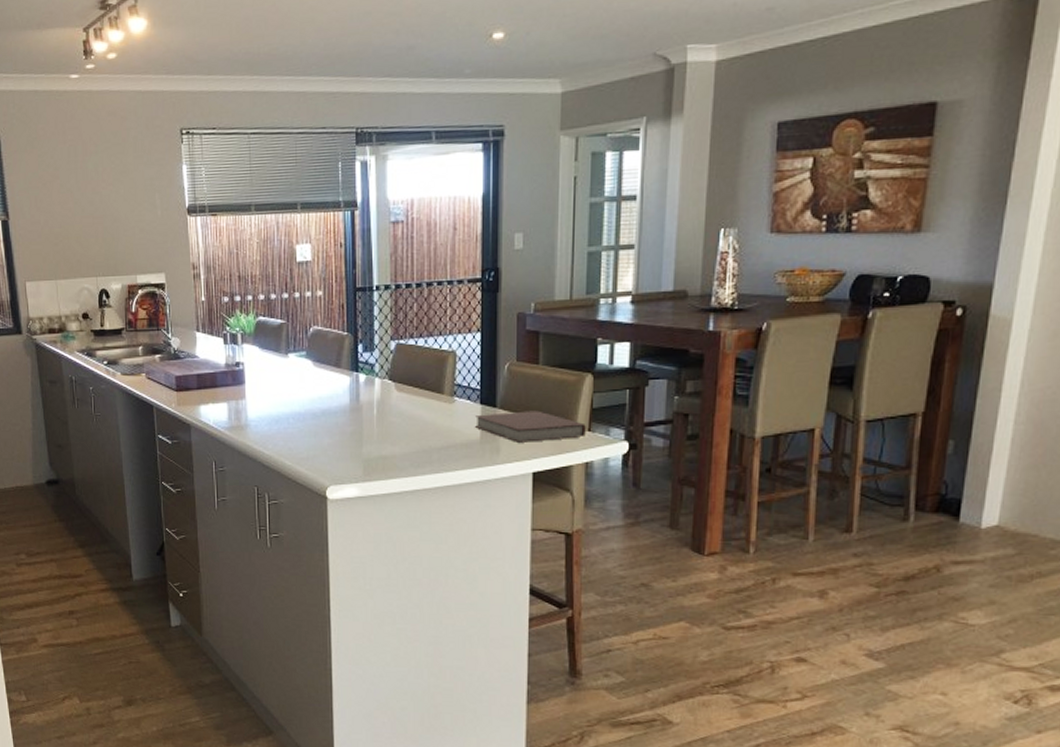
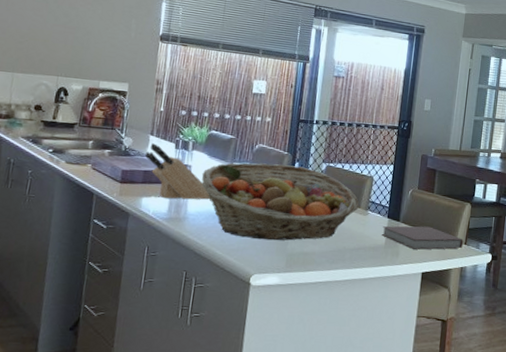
knife block: none [195,341,269,404] -> present [145,143,210,200]
fruit basket: none [256,348,441,444] -> present [201,162,359,241]

